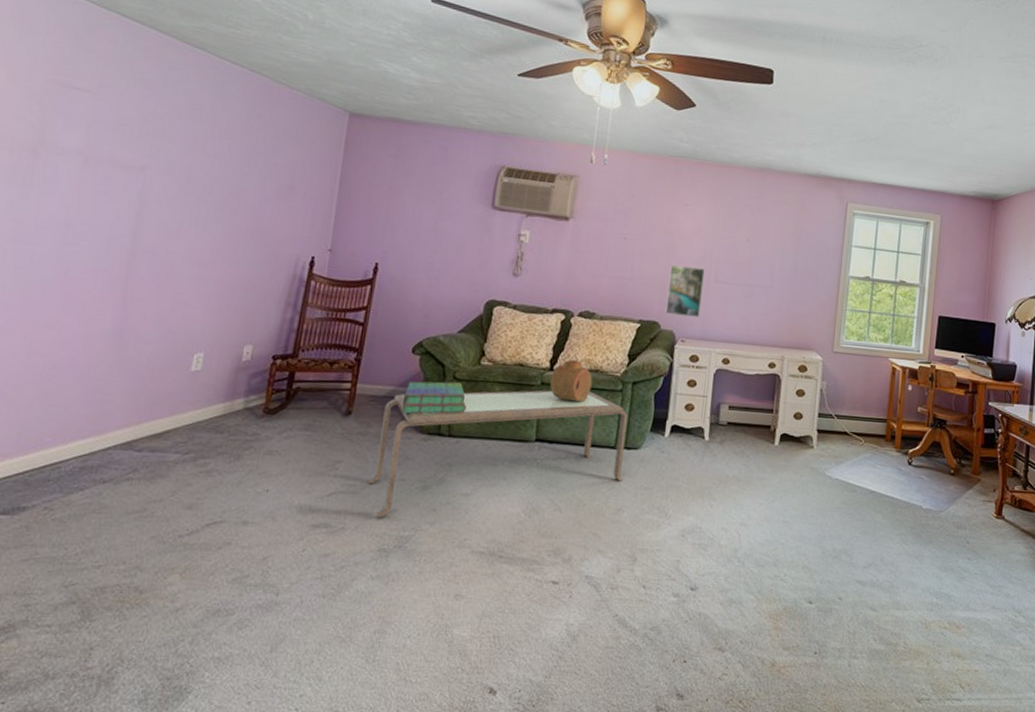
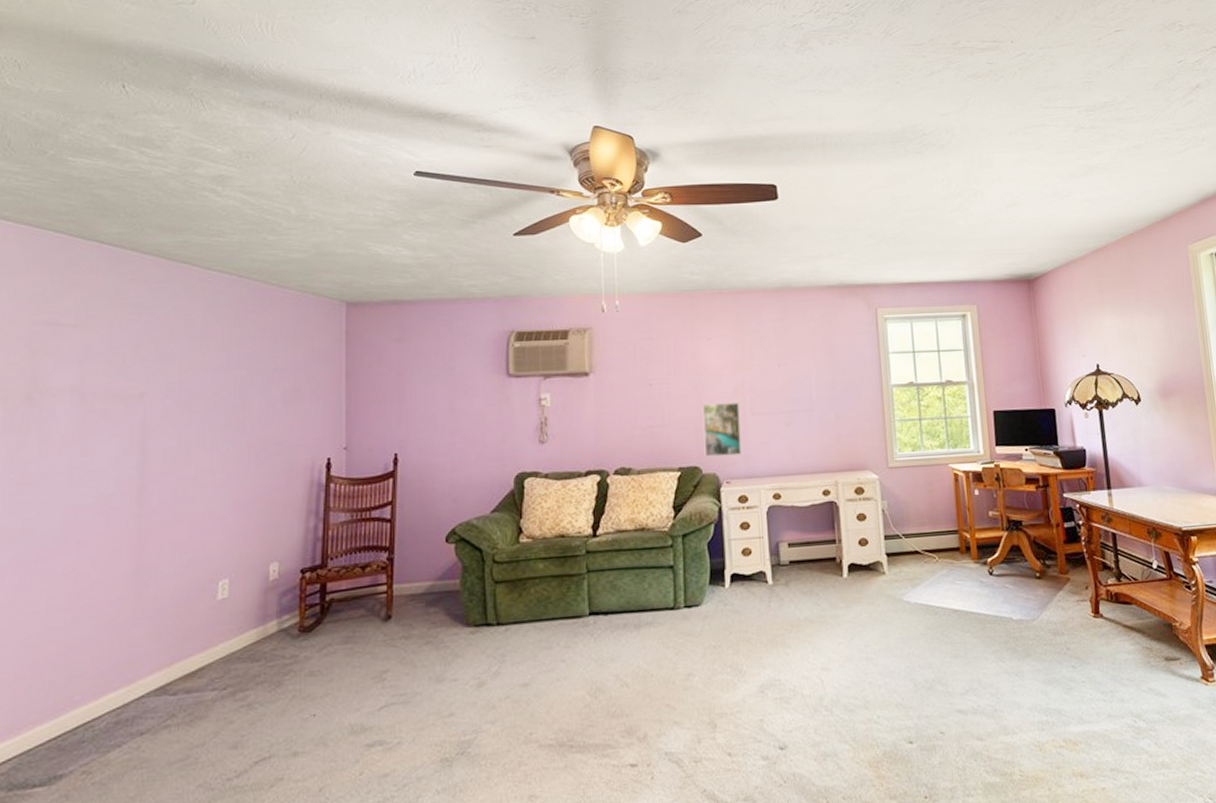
coffee table: present [367,390,628,517] -> none [418,551,690,725]
stack of books: present [402,381,466,415] -> none [443,566,511,609]
vase: present [549,360,592,402] -> none [594,521,640,567]

